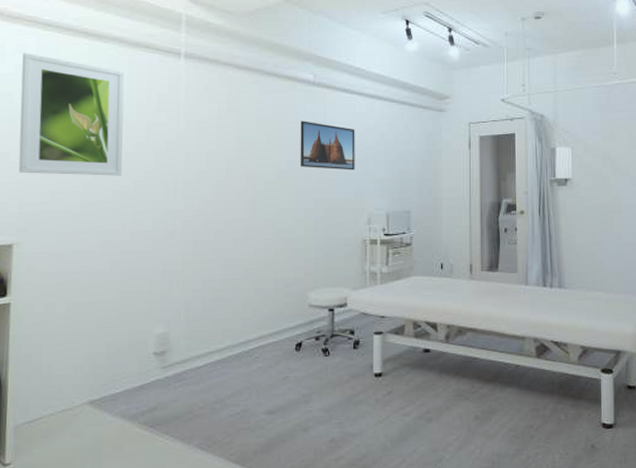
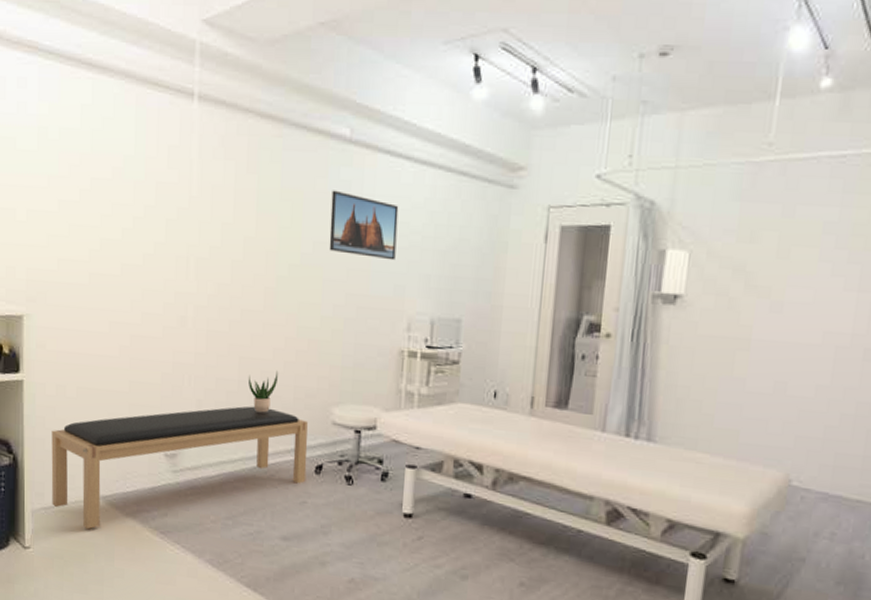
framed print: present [18,53,125,176] -> none [24,87,132,246]
bench: none [36,299,288,435] -> present [51,406,308,529]
potted plant: none [233,267,260,305] -> present [249,370,279,413]

